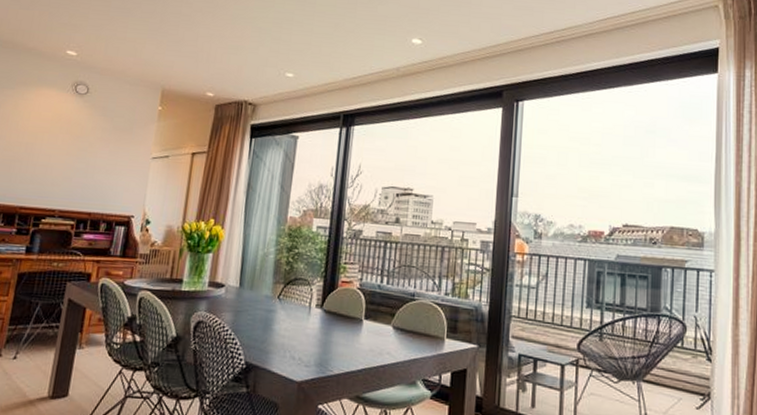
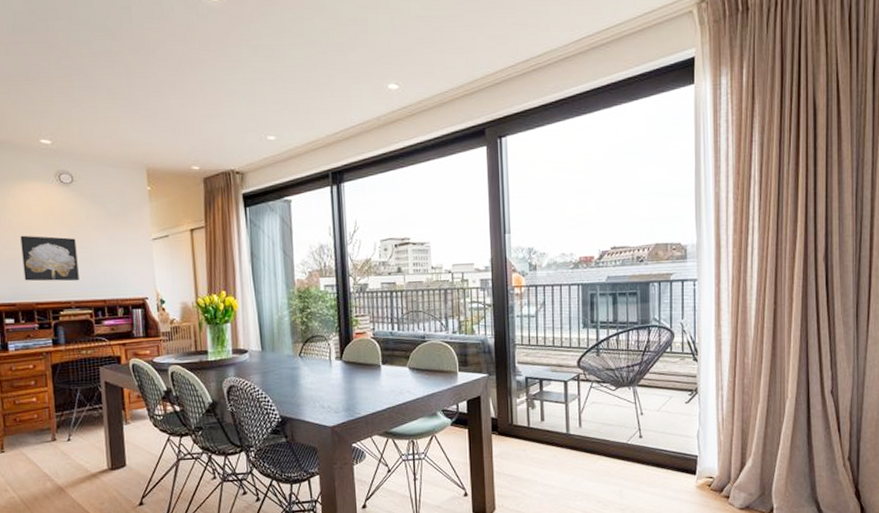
wall art: none [15,138,76,190] -> present [20,235,79,281]

